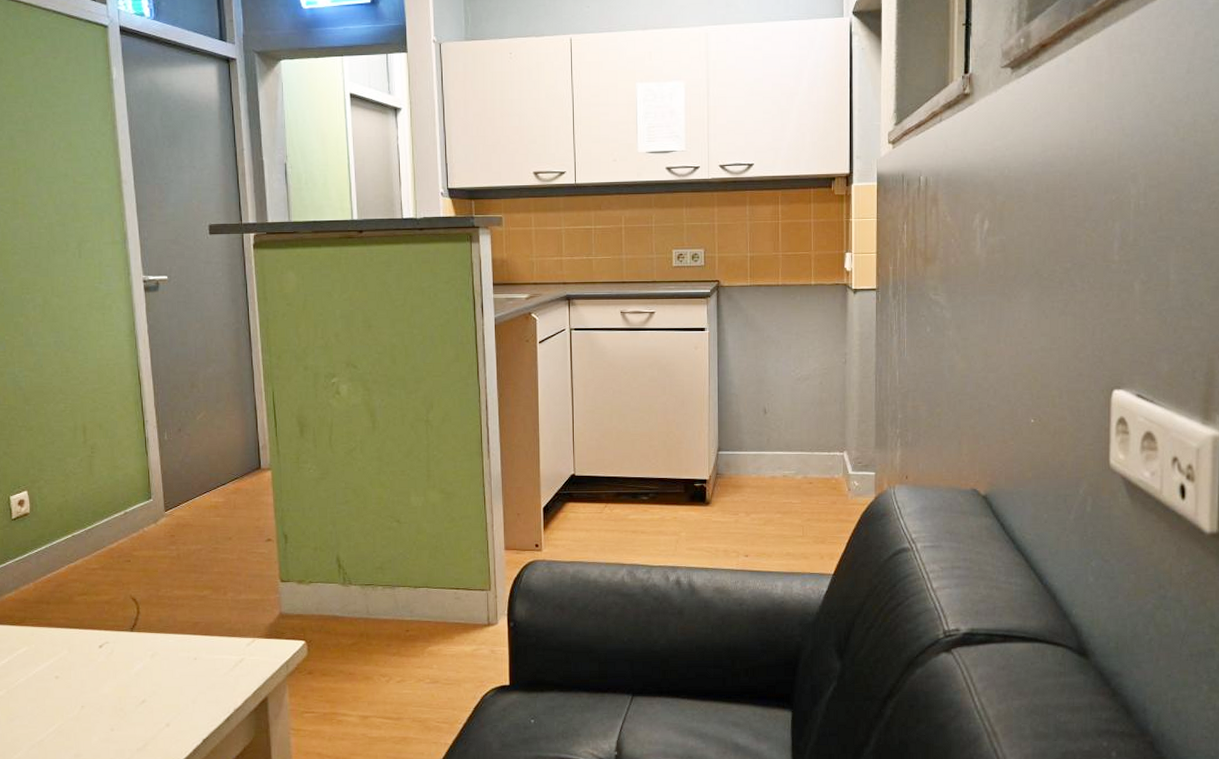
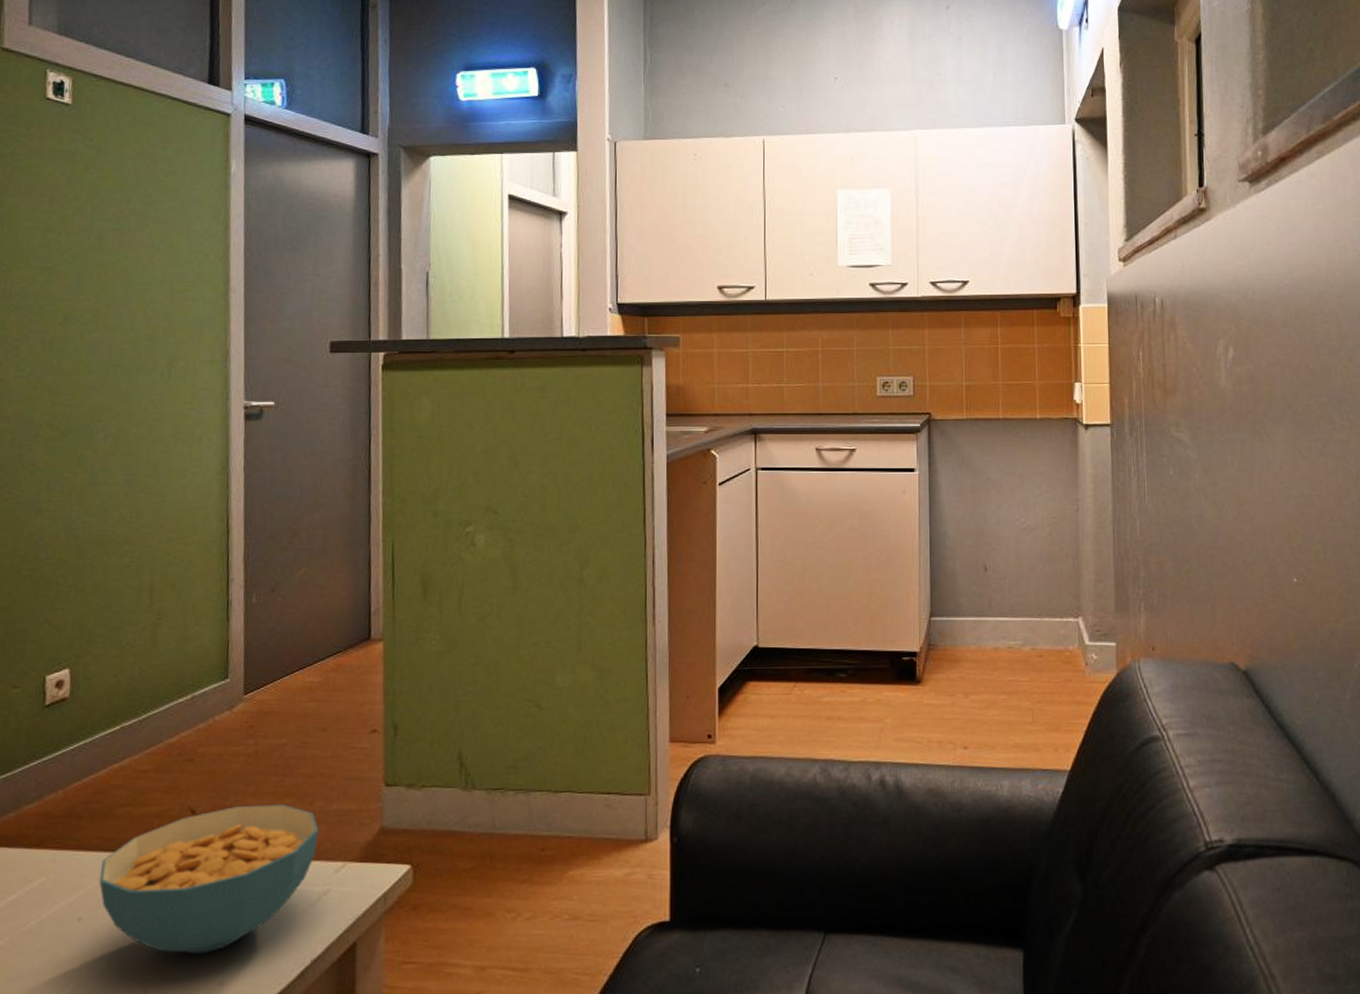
cereal bowl: none [68,595,232,704] -> present [99,804,319,954]

